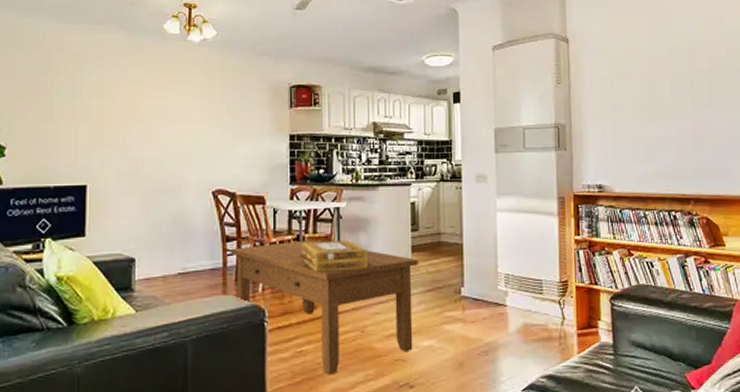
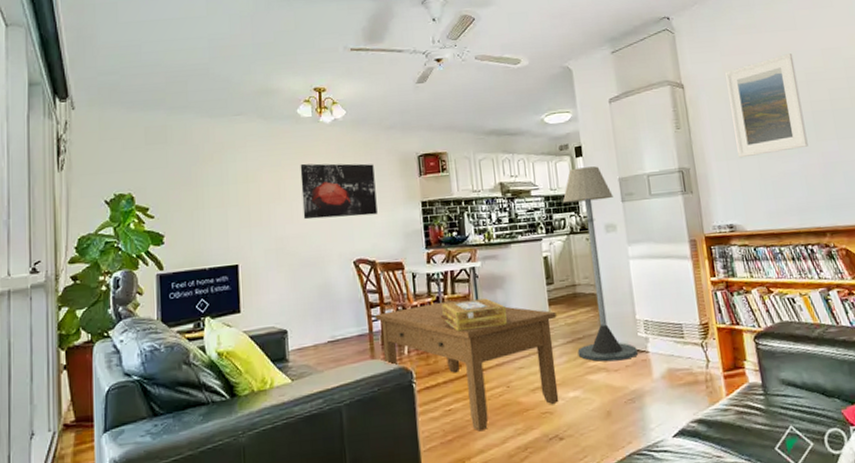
wall art: none [162,83,242,144] -> present [300,163,378,220]
floor lamp: none [435,114,496,313] -> present [562,166,638,362]
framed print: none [610,18,683,119] -> present [724,53,808,158]

